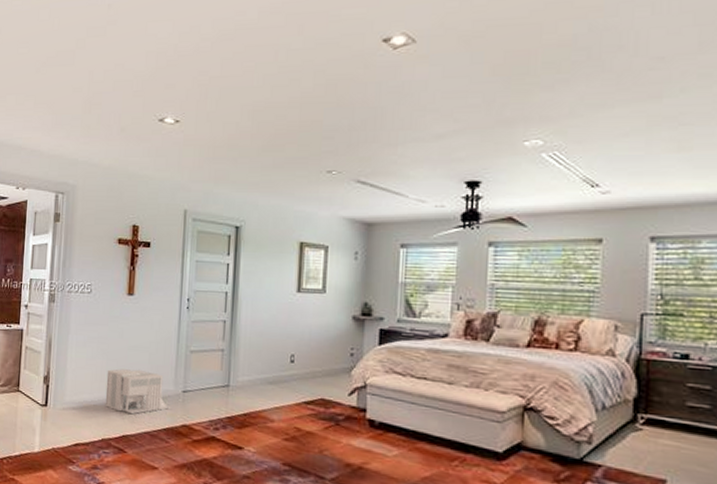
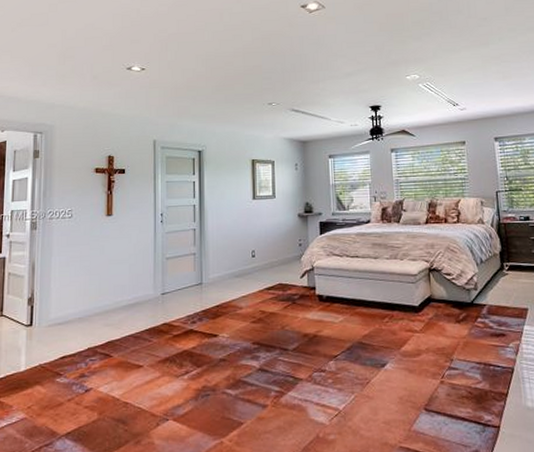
architectural model: present [105,369,171,415] -> none [90,280,152,321]

